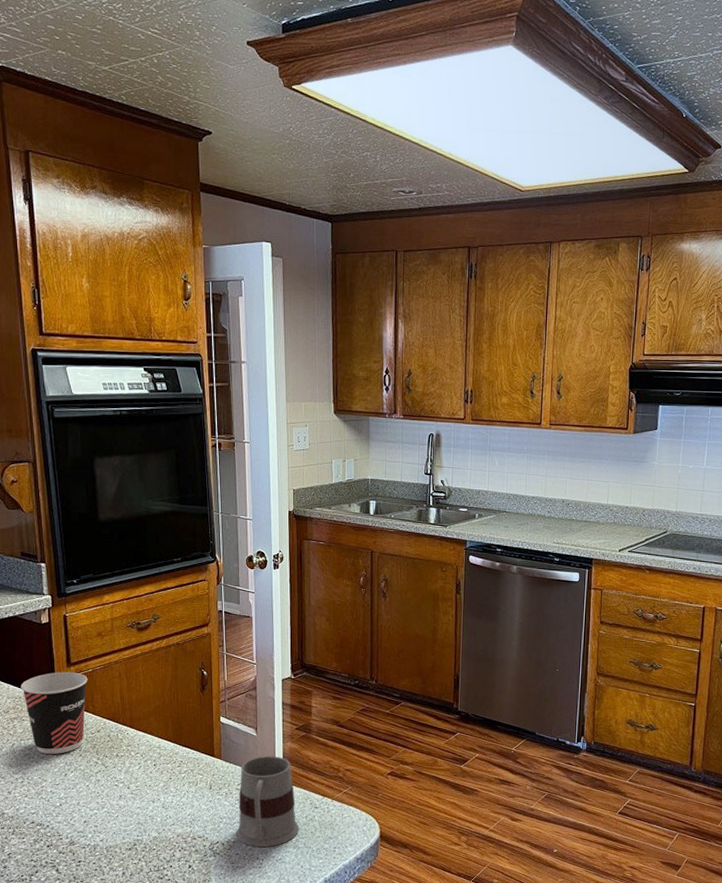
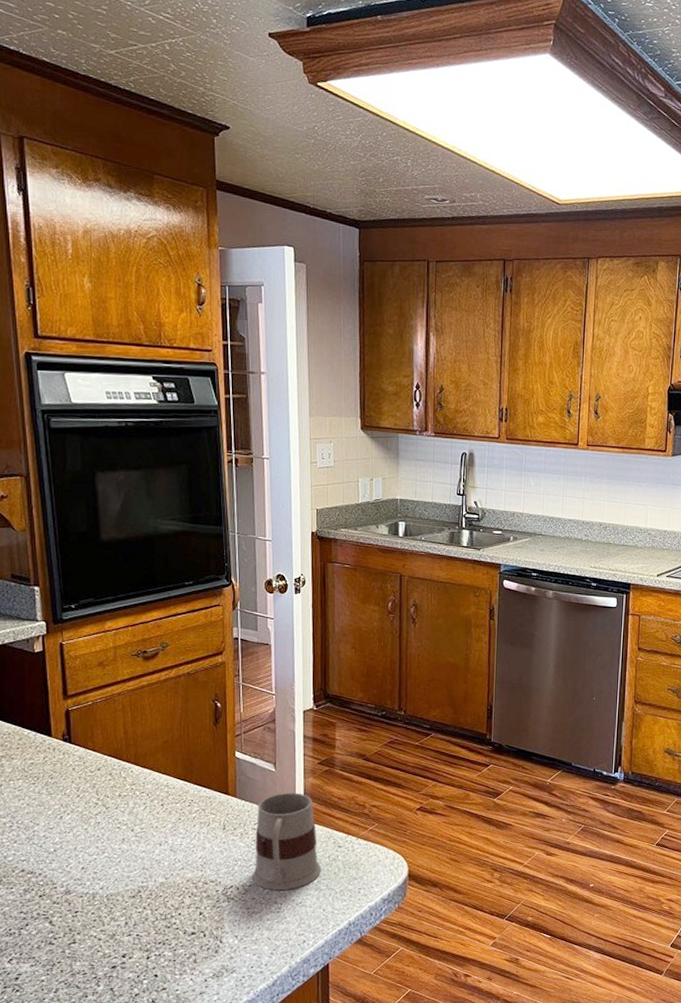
cup: present [21,672,88,754] -> none [10,705,87,795]

